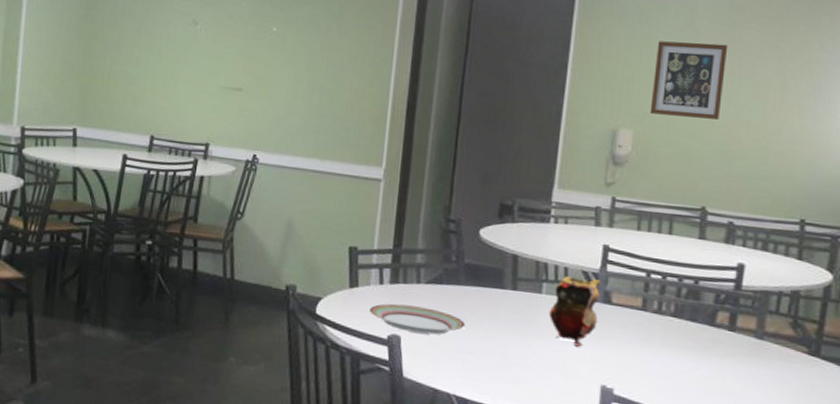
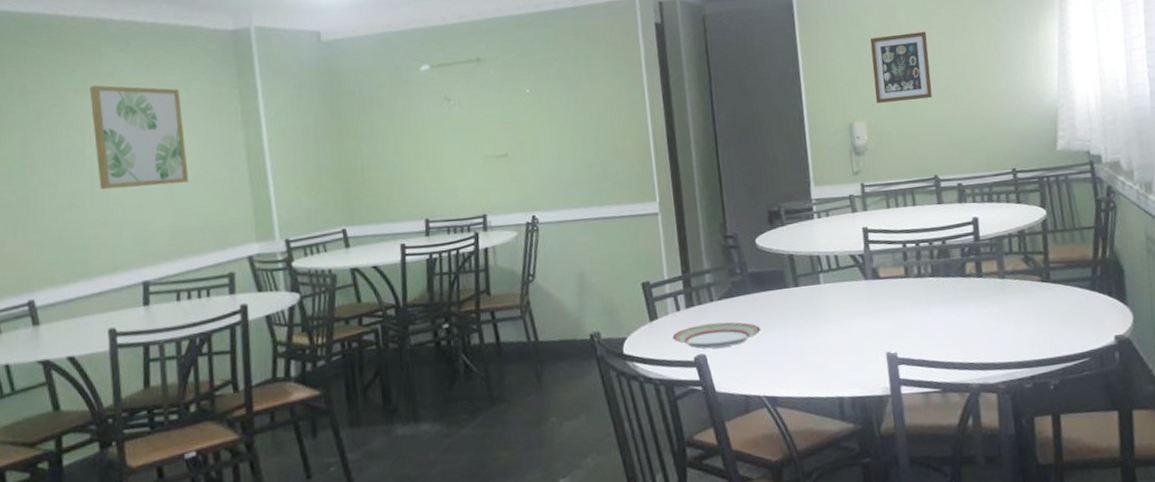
teapot: present [548,276,601,347] -> none [829,259,872,324]

